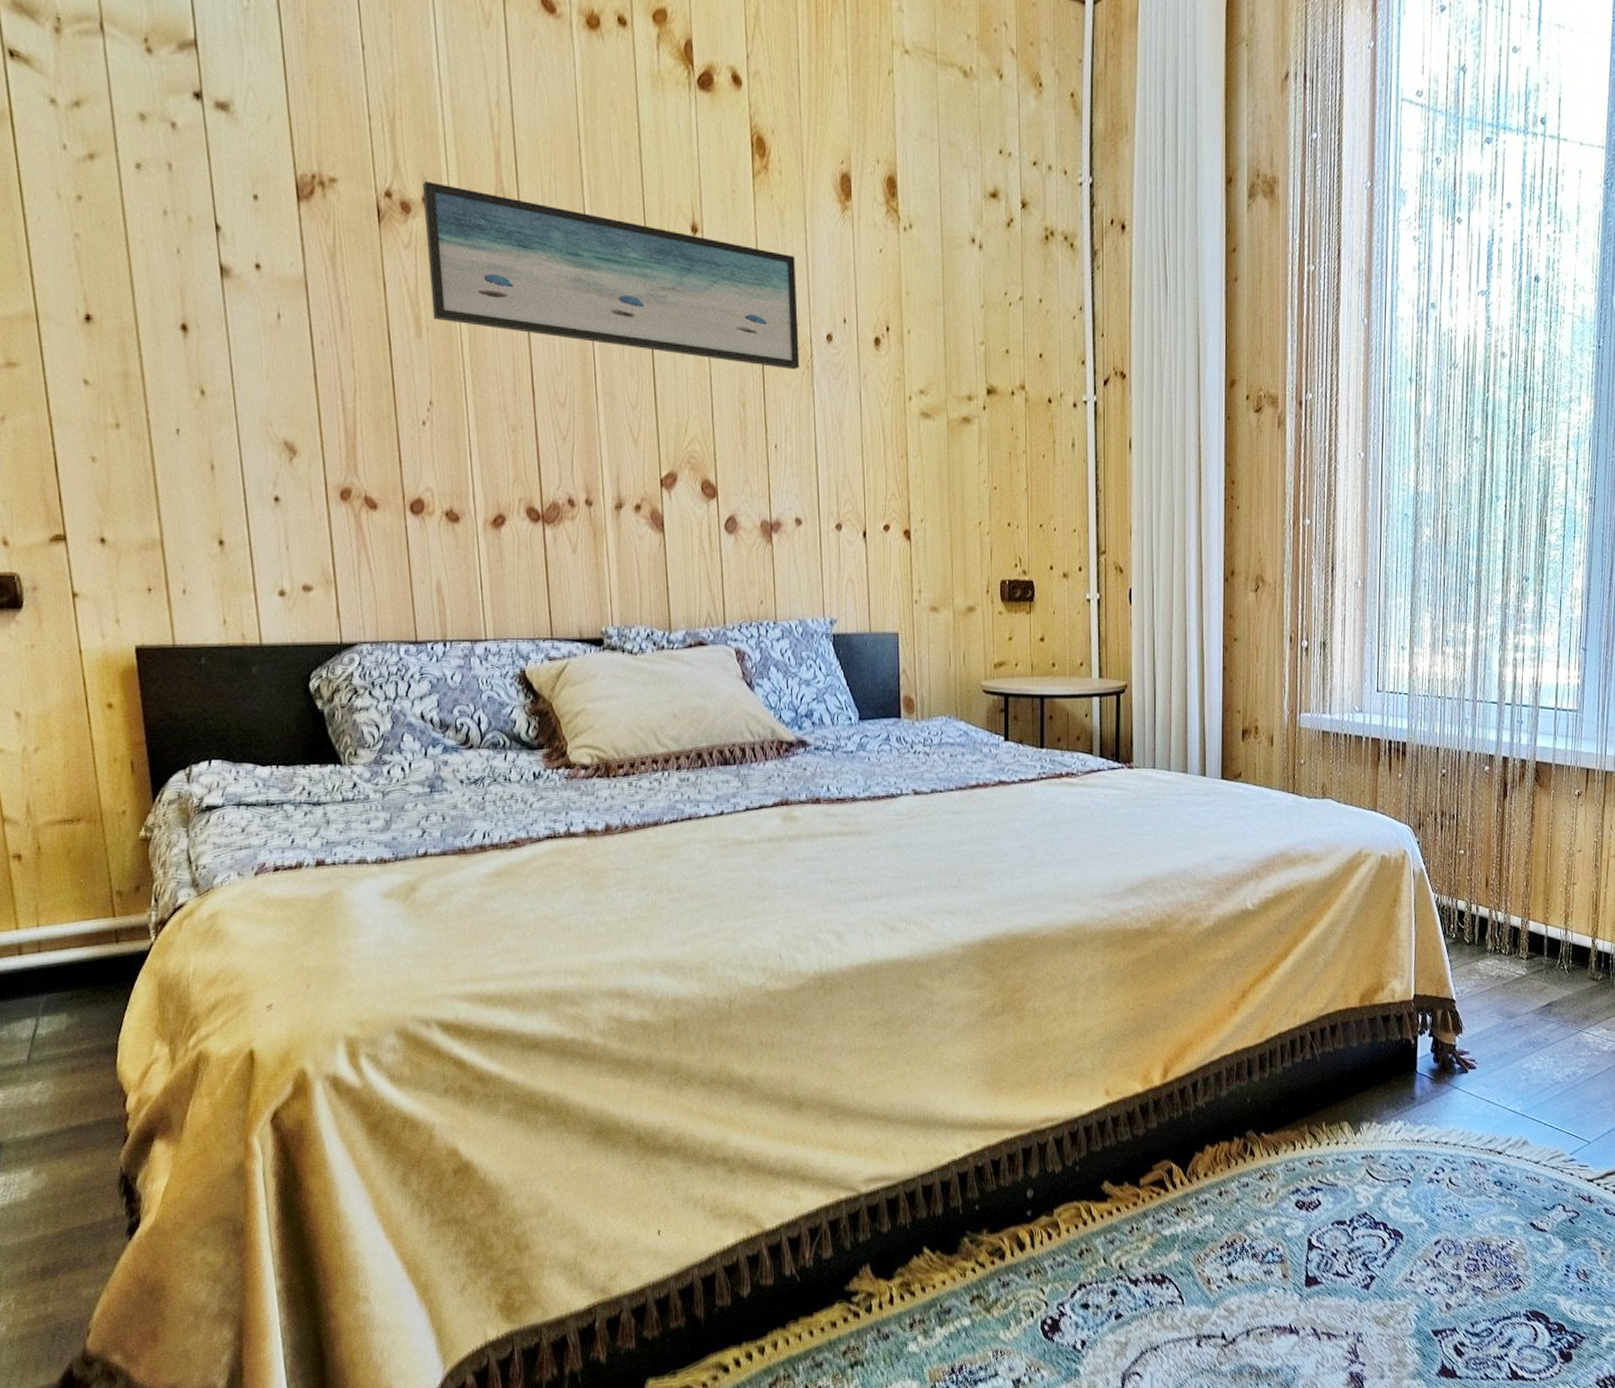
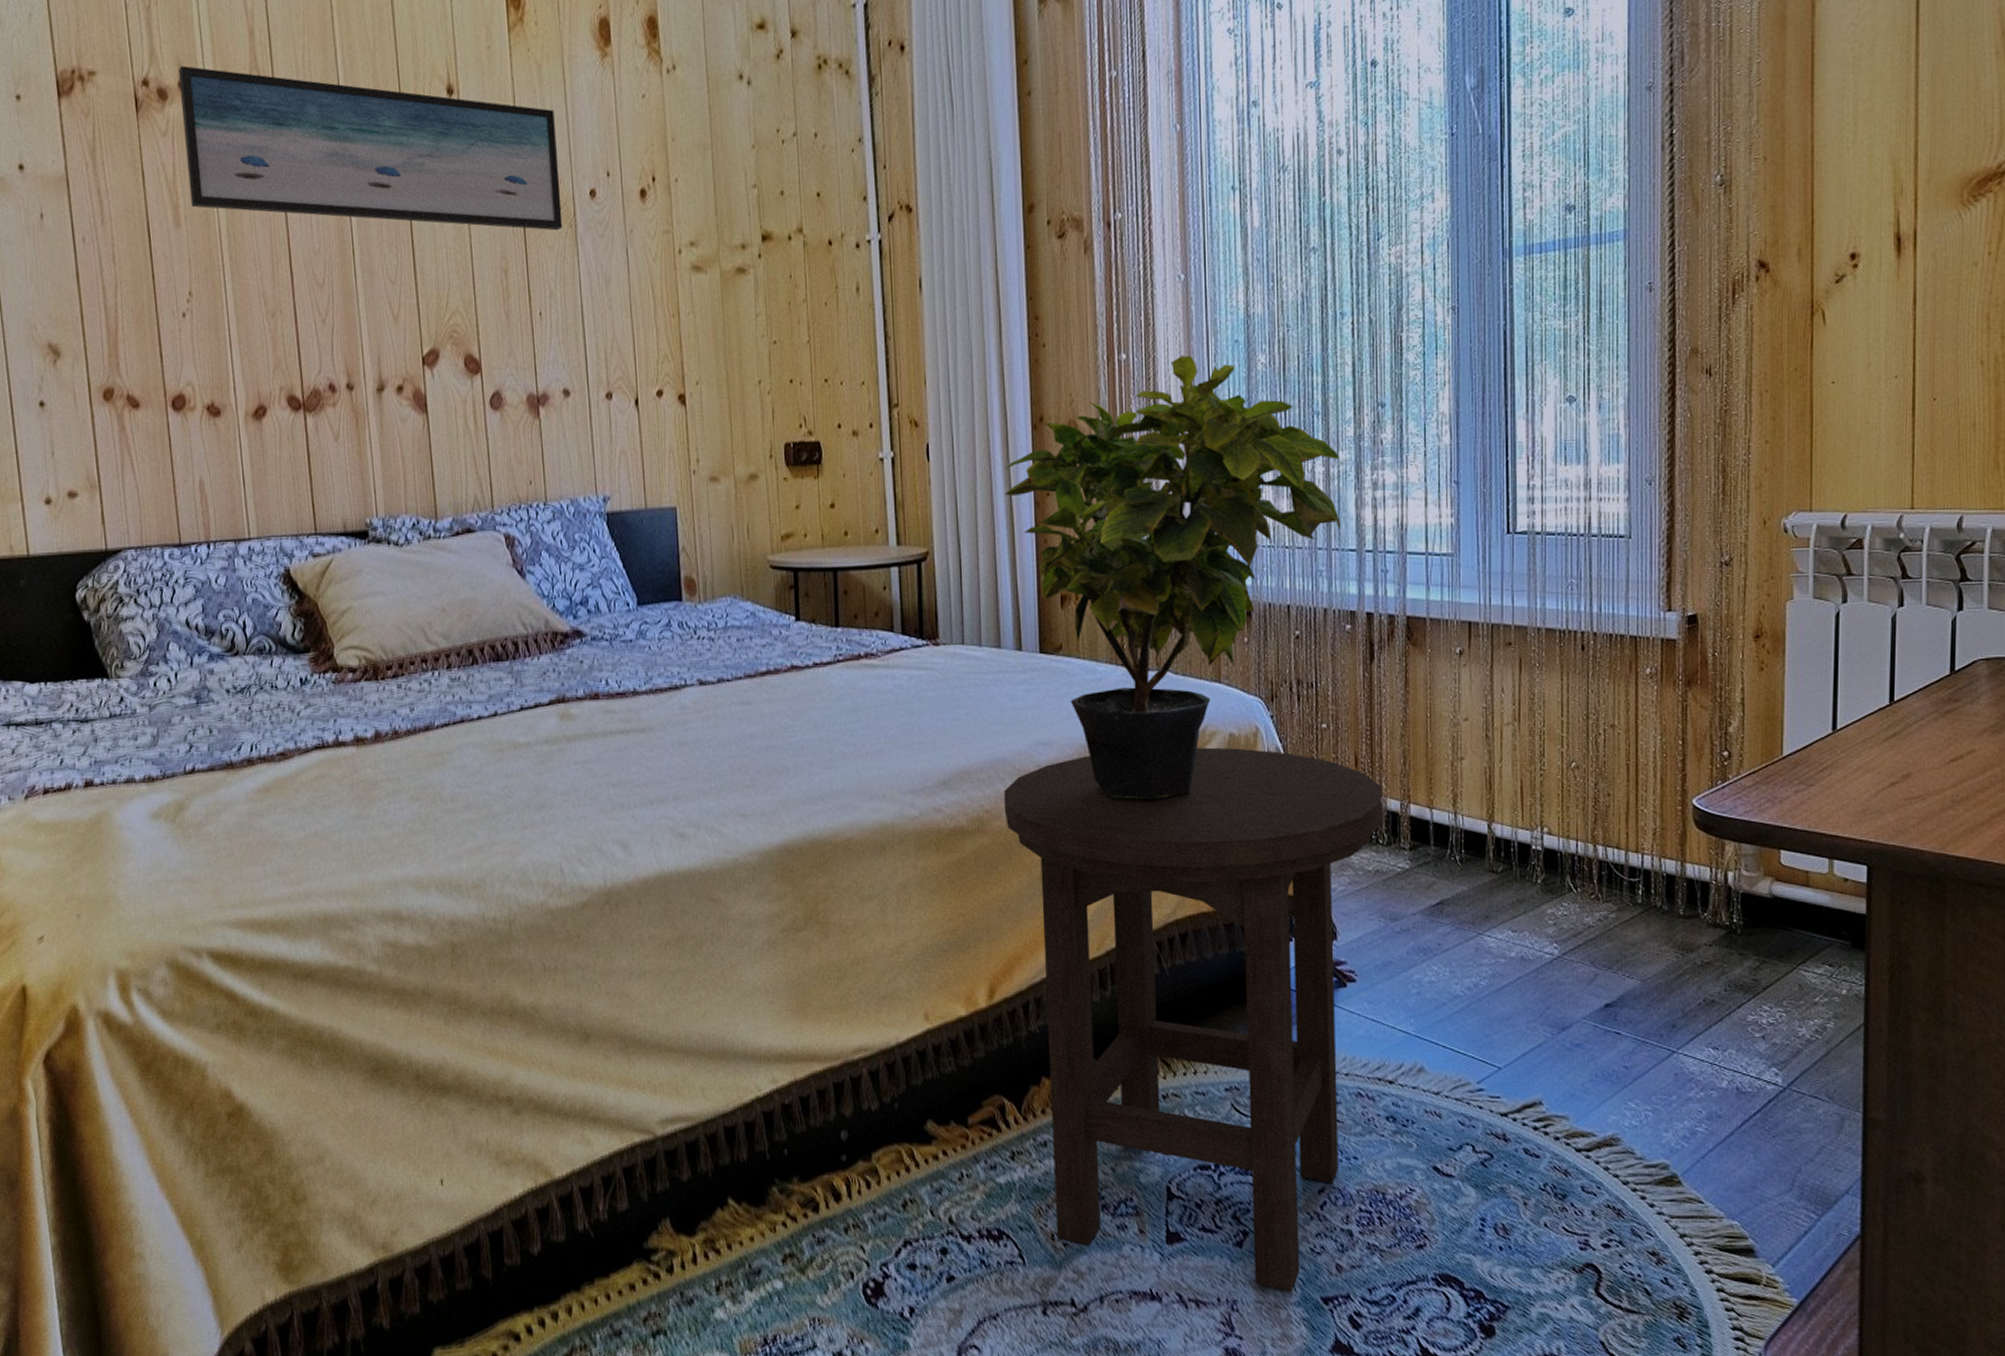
stool: none [1184,866,1507,1325] -> present [1003,747,1383,1291]
potted plant: none [1197,524,1487,909] -> present [1004,355,1341,799]

